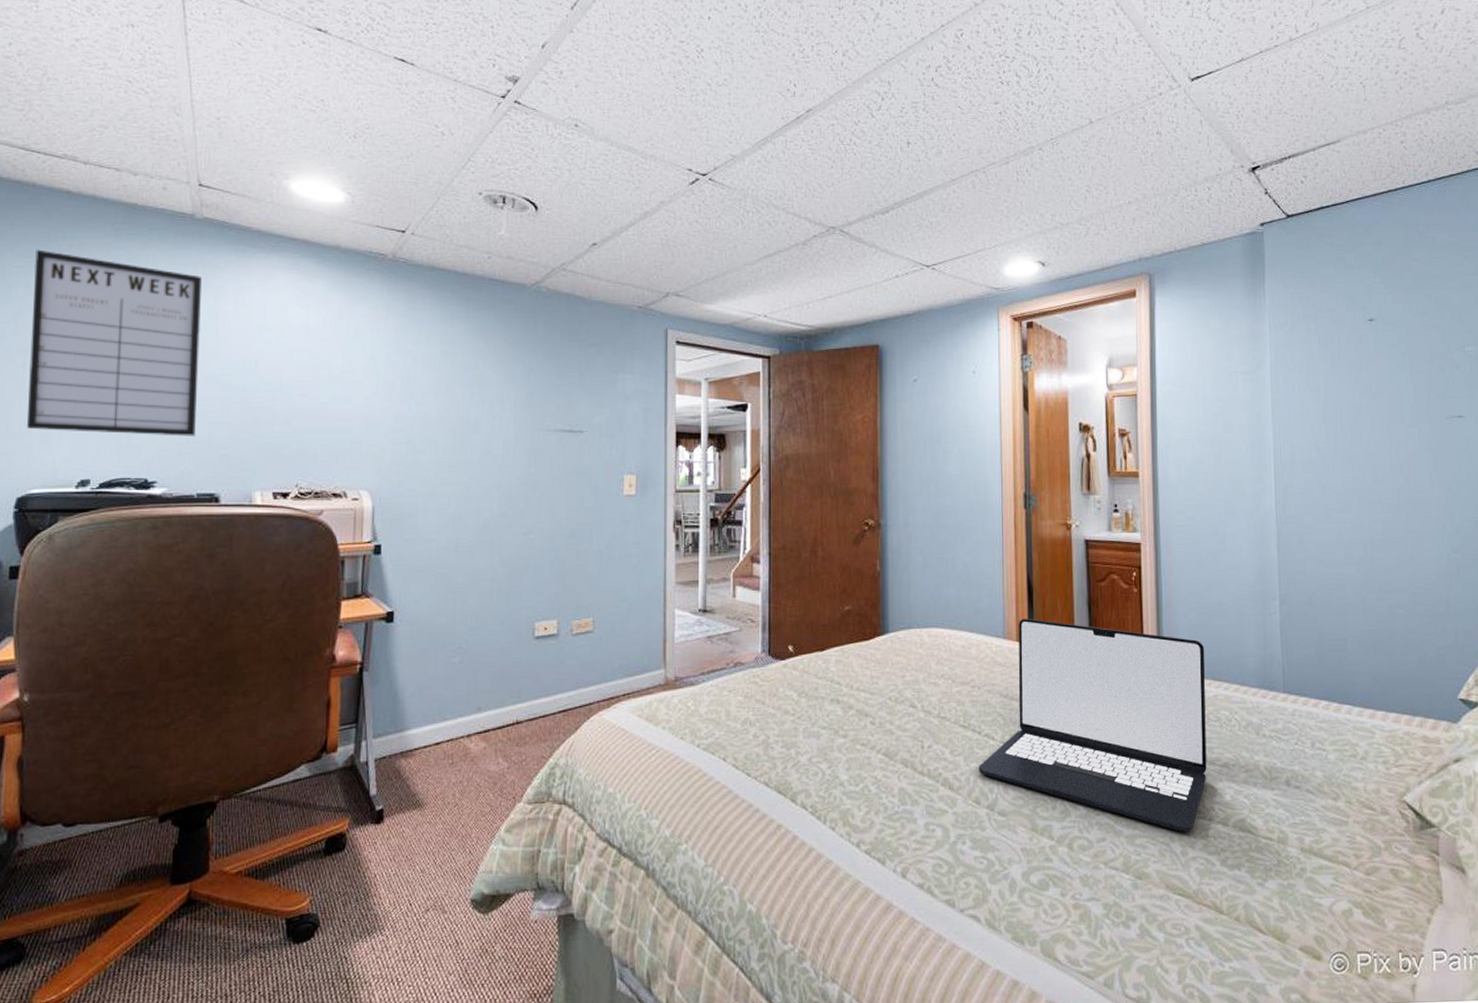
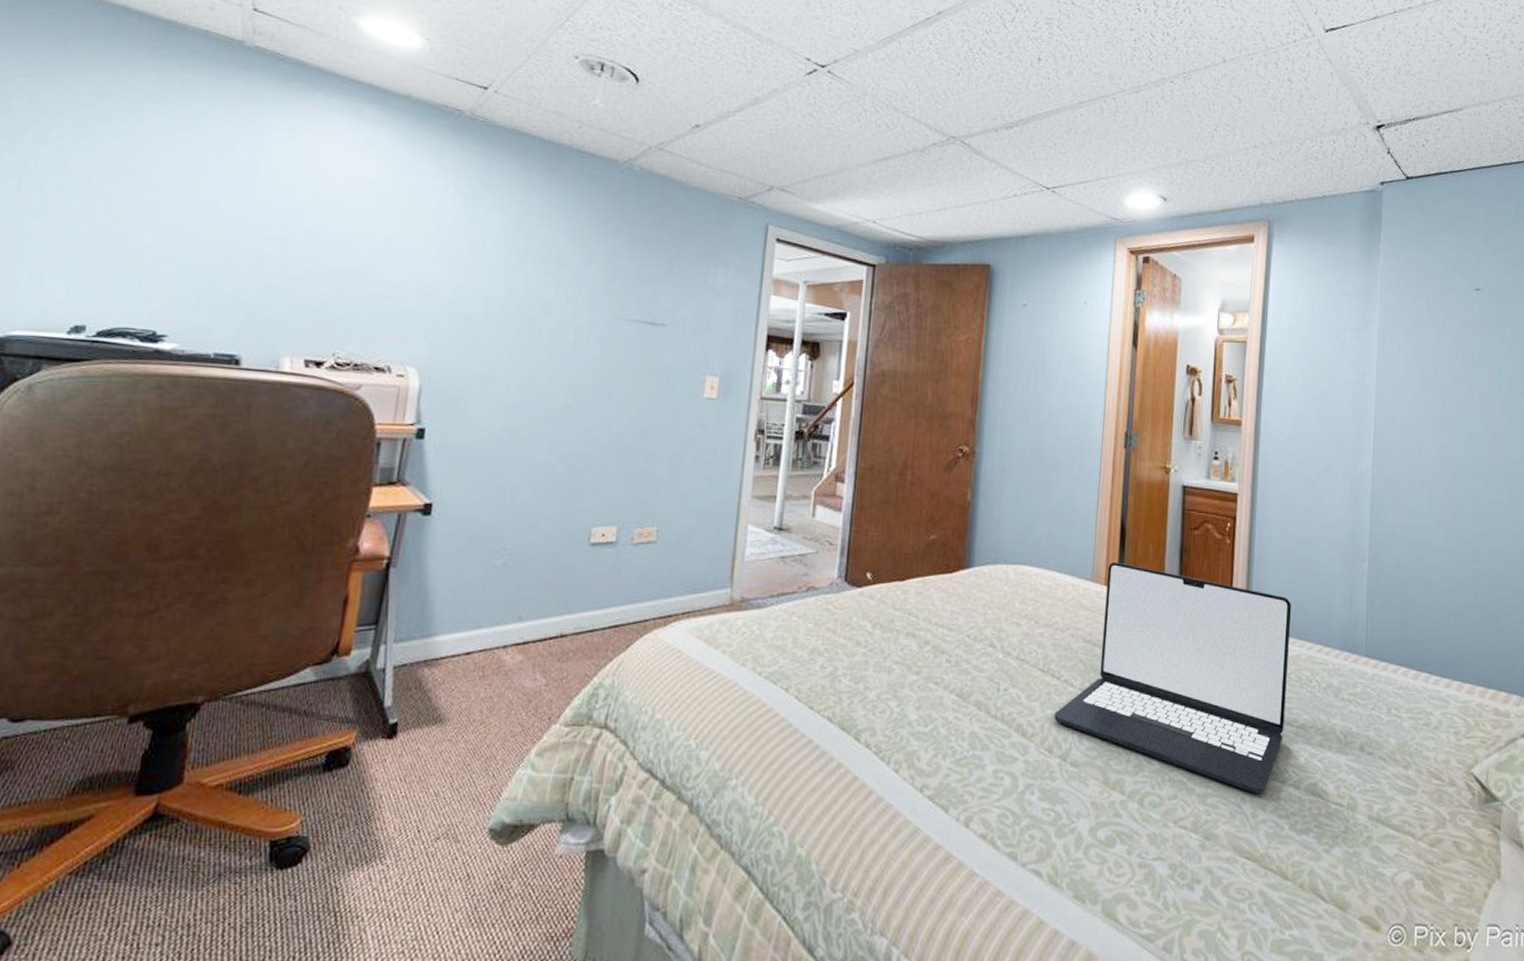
writing board: present [26,249,202,436] -> none [13,58,245,289]

